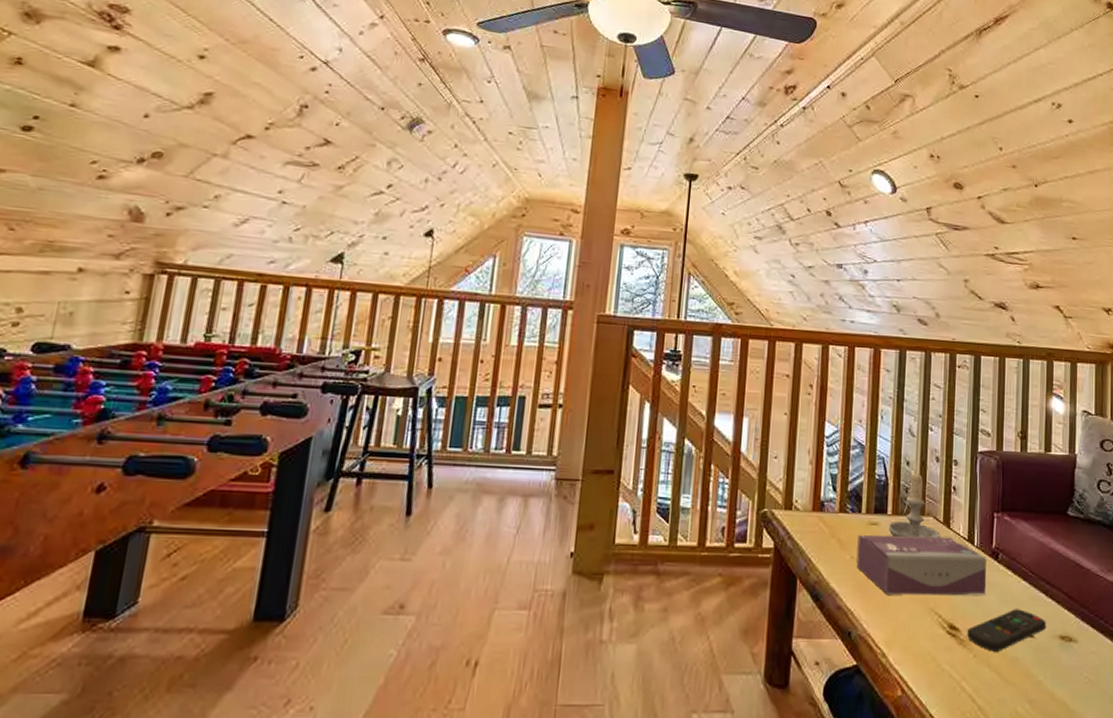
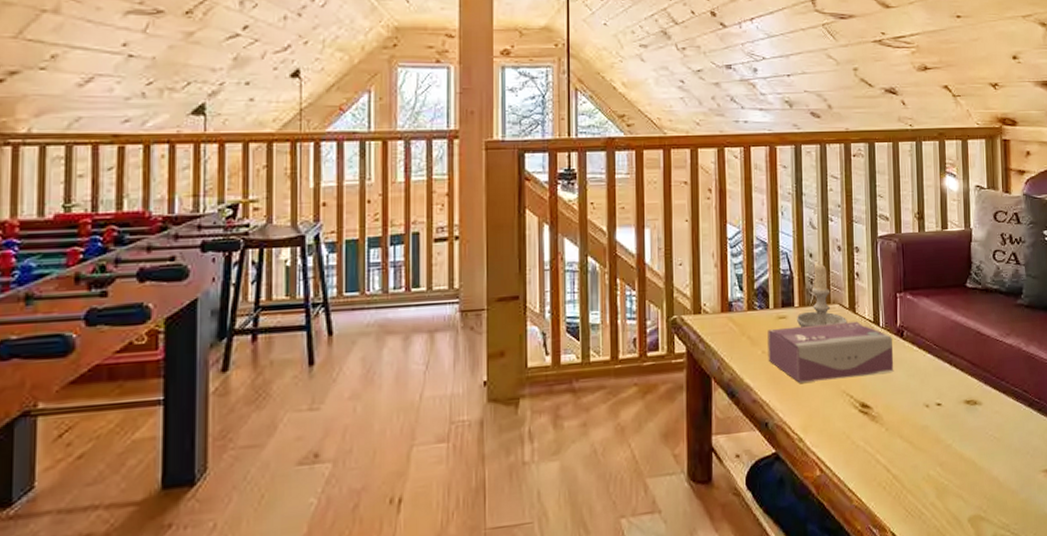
remote control: present [967,609,1046,653] -> none [878,380,952,424]

